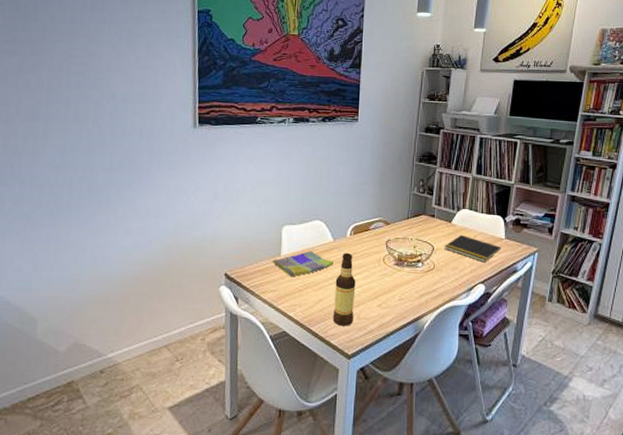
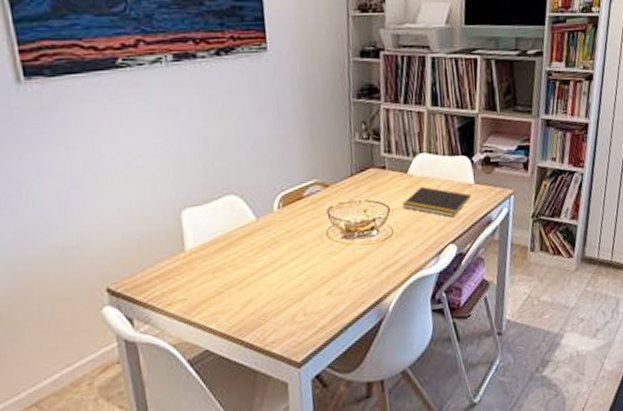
dish towel: present [271,251,334,277] -> none [172,238,261,278]
bottle: present [332,253,356,326] -> none [266,232,298,329]

